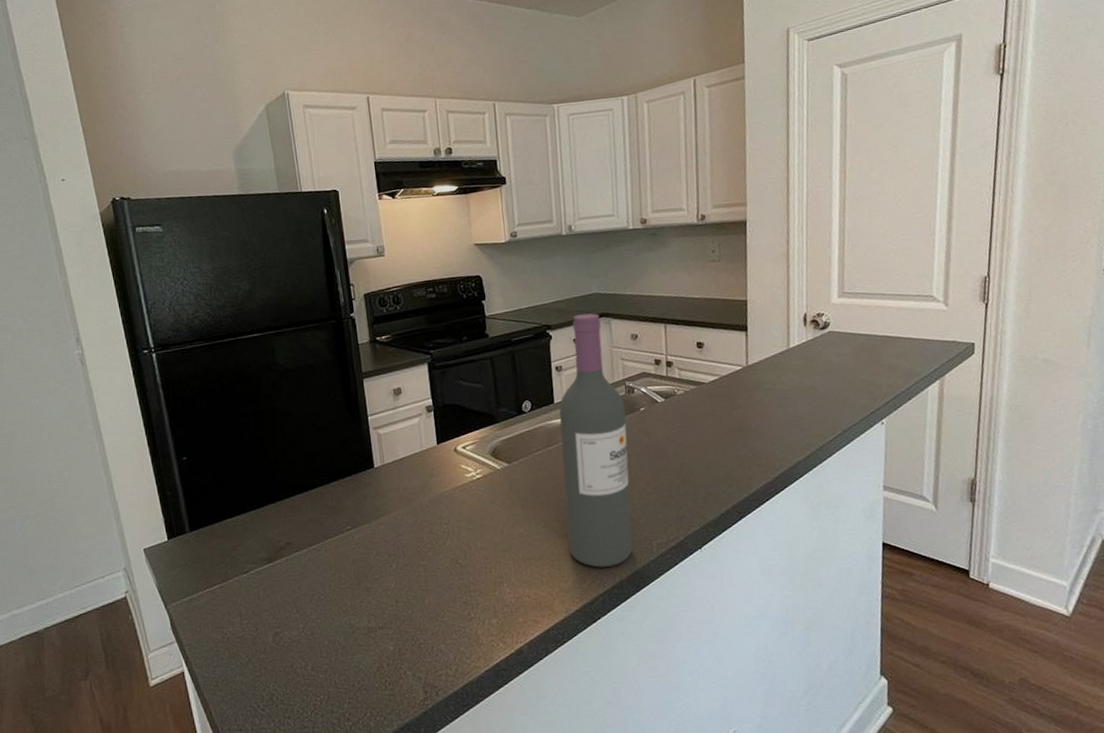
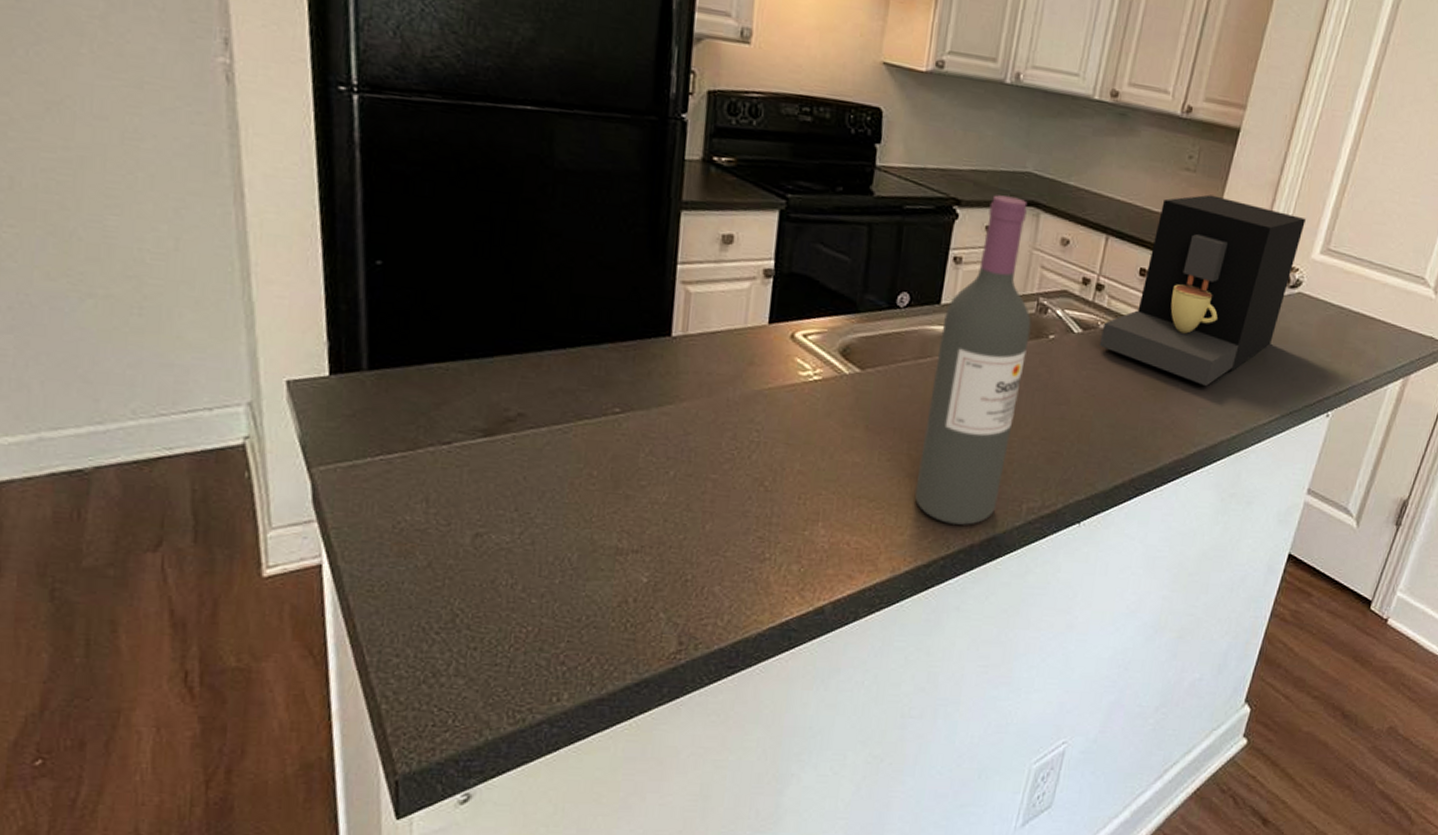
coffee maker: none [679,273,819,421] -> present [1099,194,1306,387]

